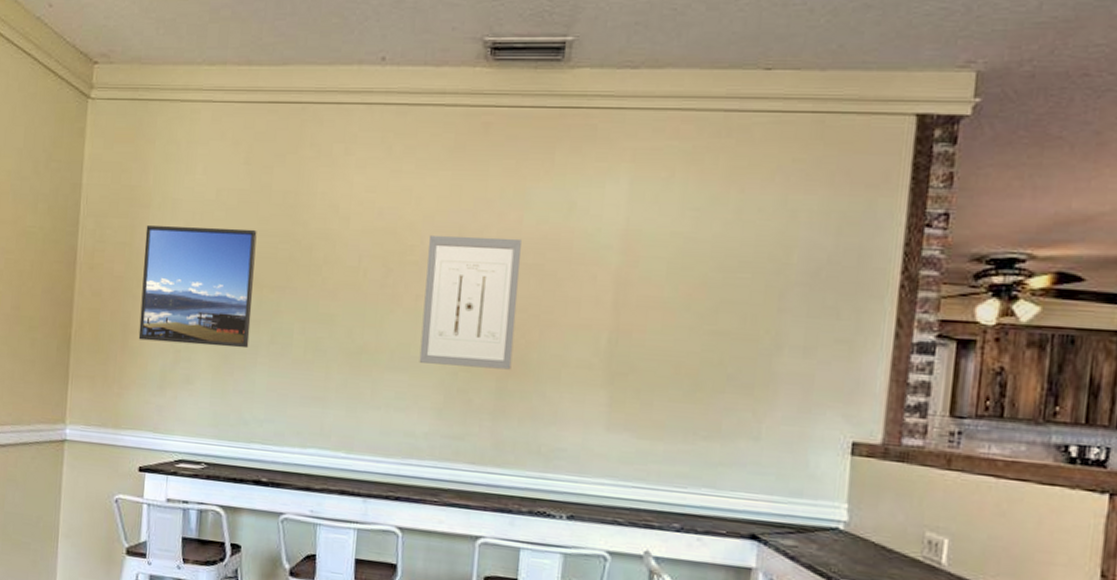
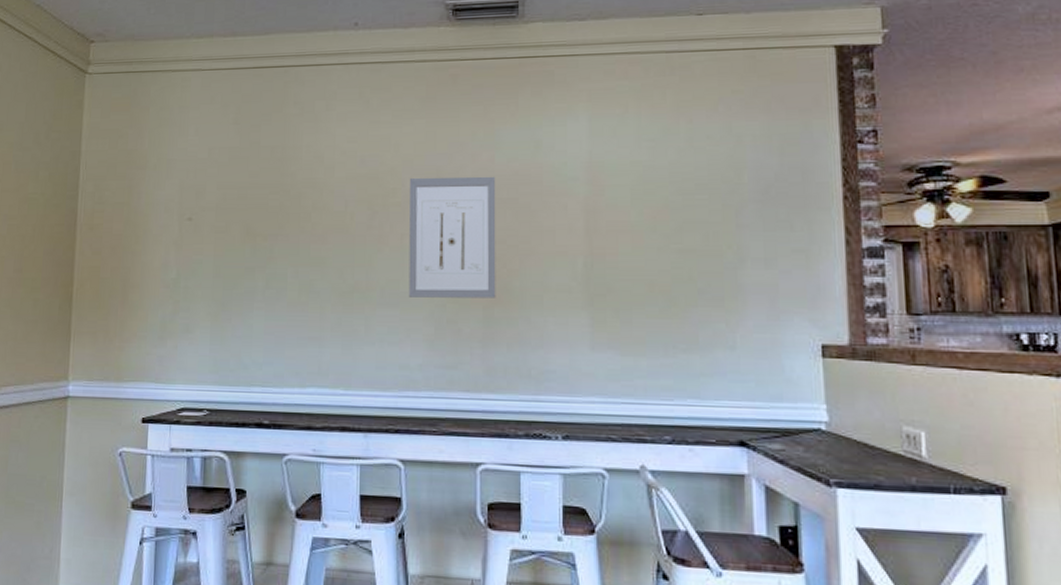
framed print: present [138,226,257,349] -> none [138,183,248,295]

